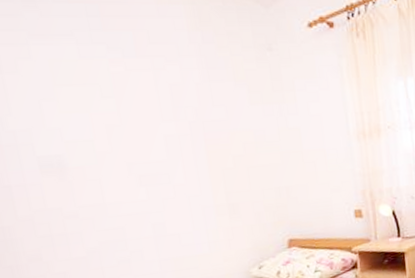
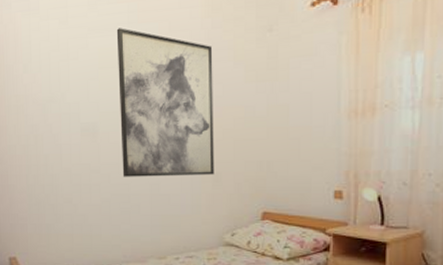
wall art: none [72,35,230,220] -> present [116,28,214,177]

